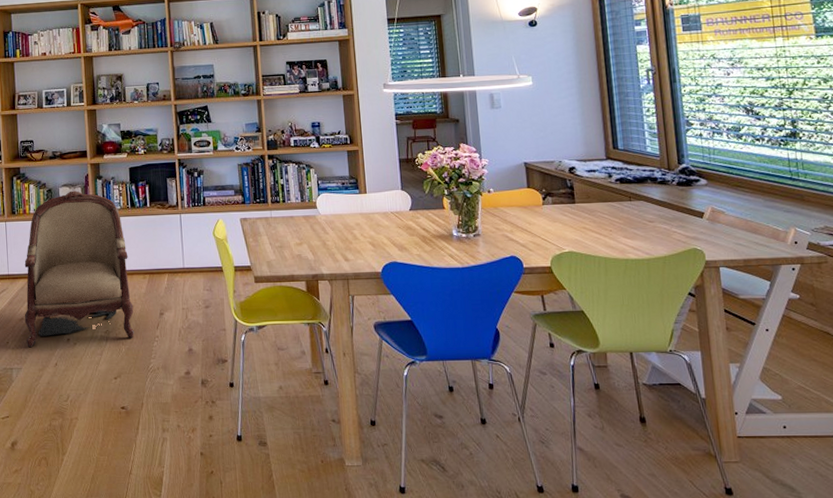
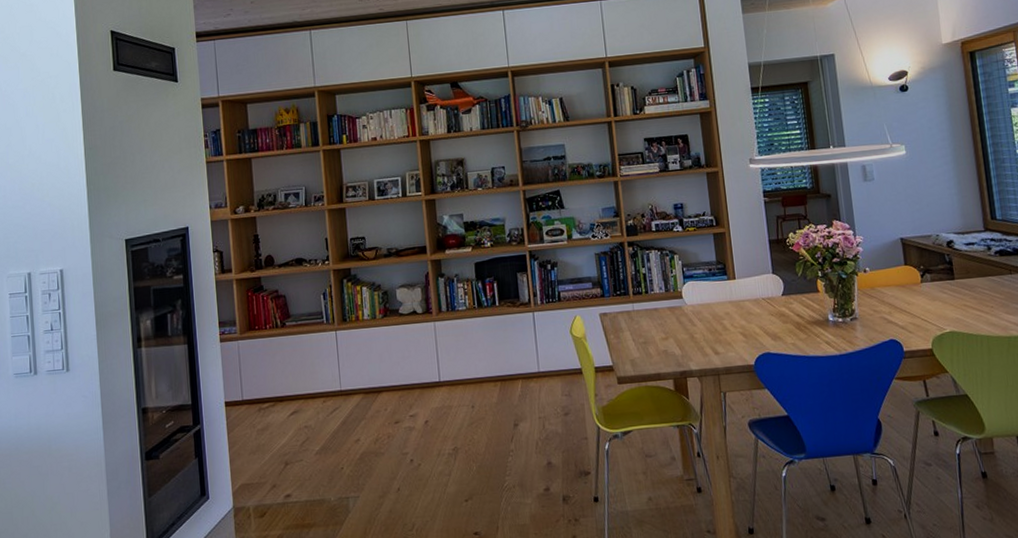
armchair: present [24,190,134,348] -> none [358,291,486,473]

